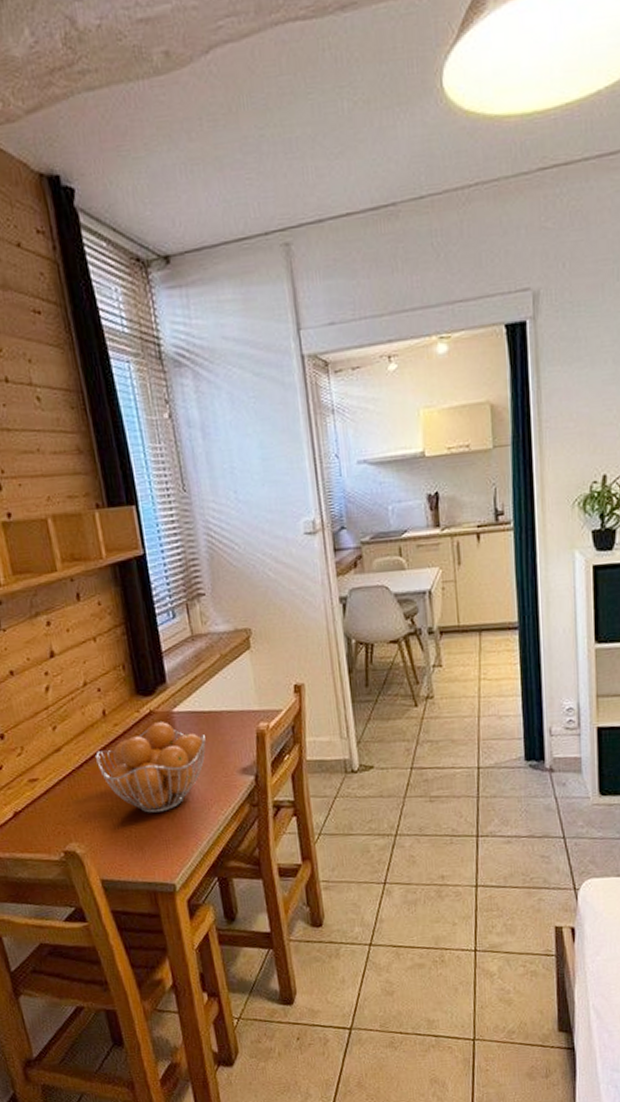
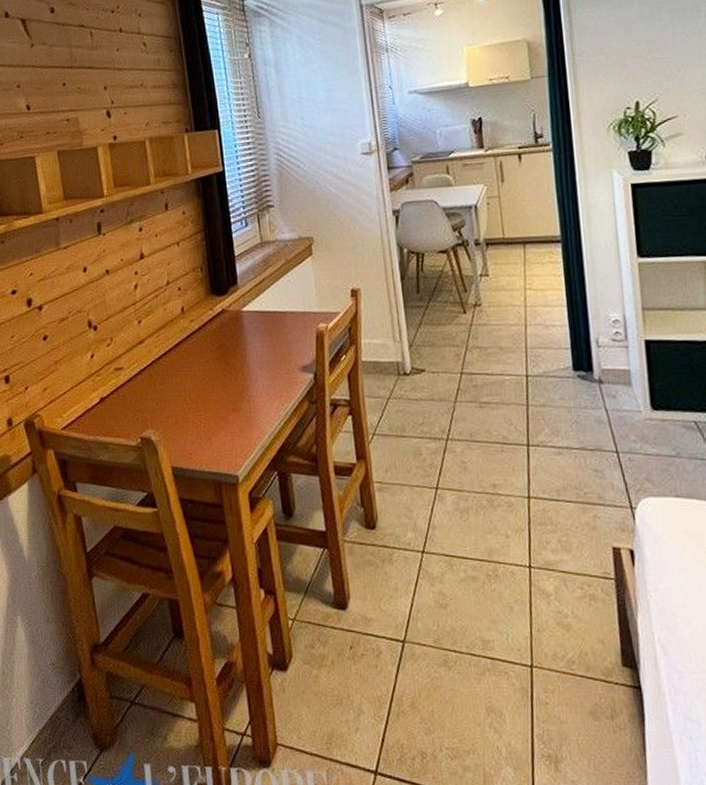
fruit basket: present [96,722,206,813] -> none [173,320,271,405]

